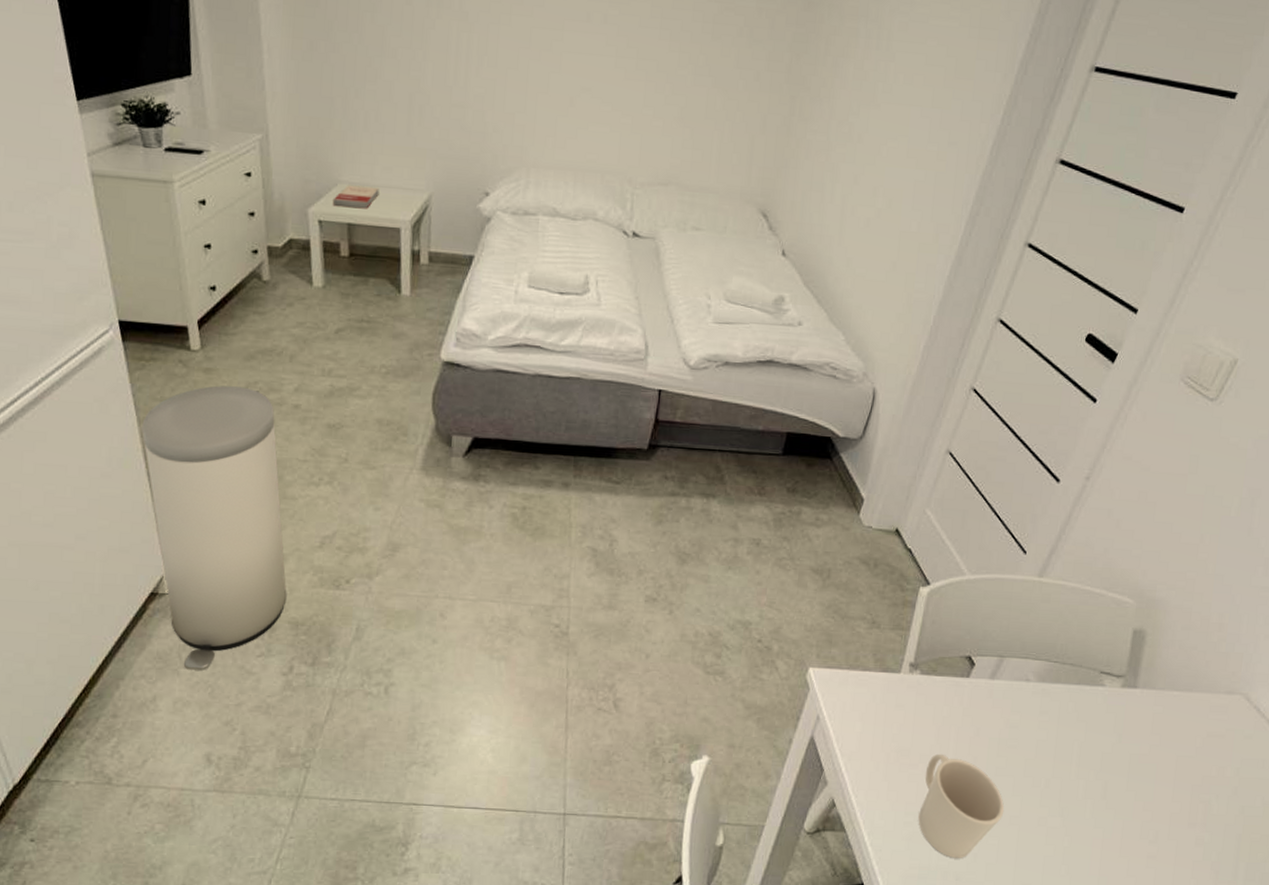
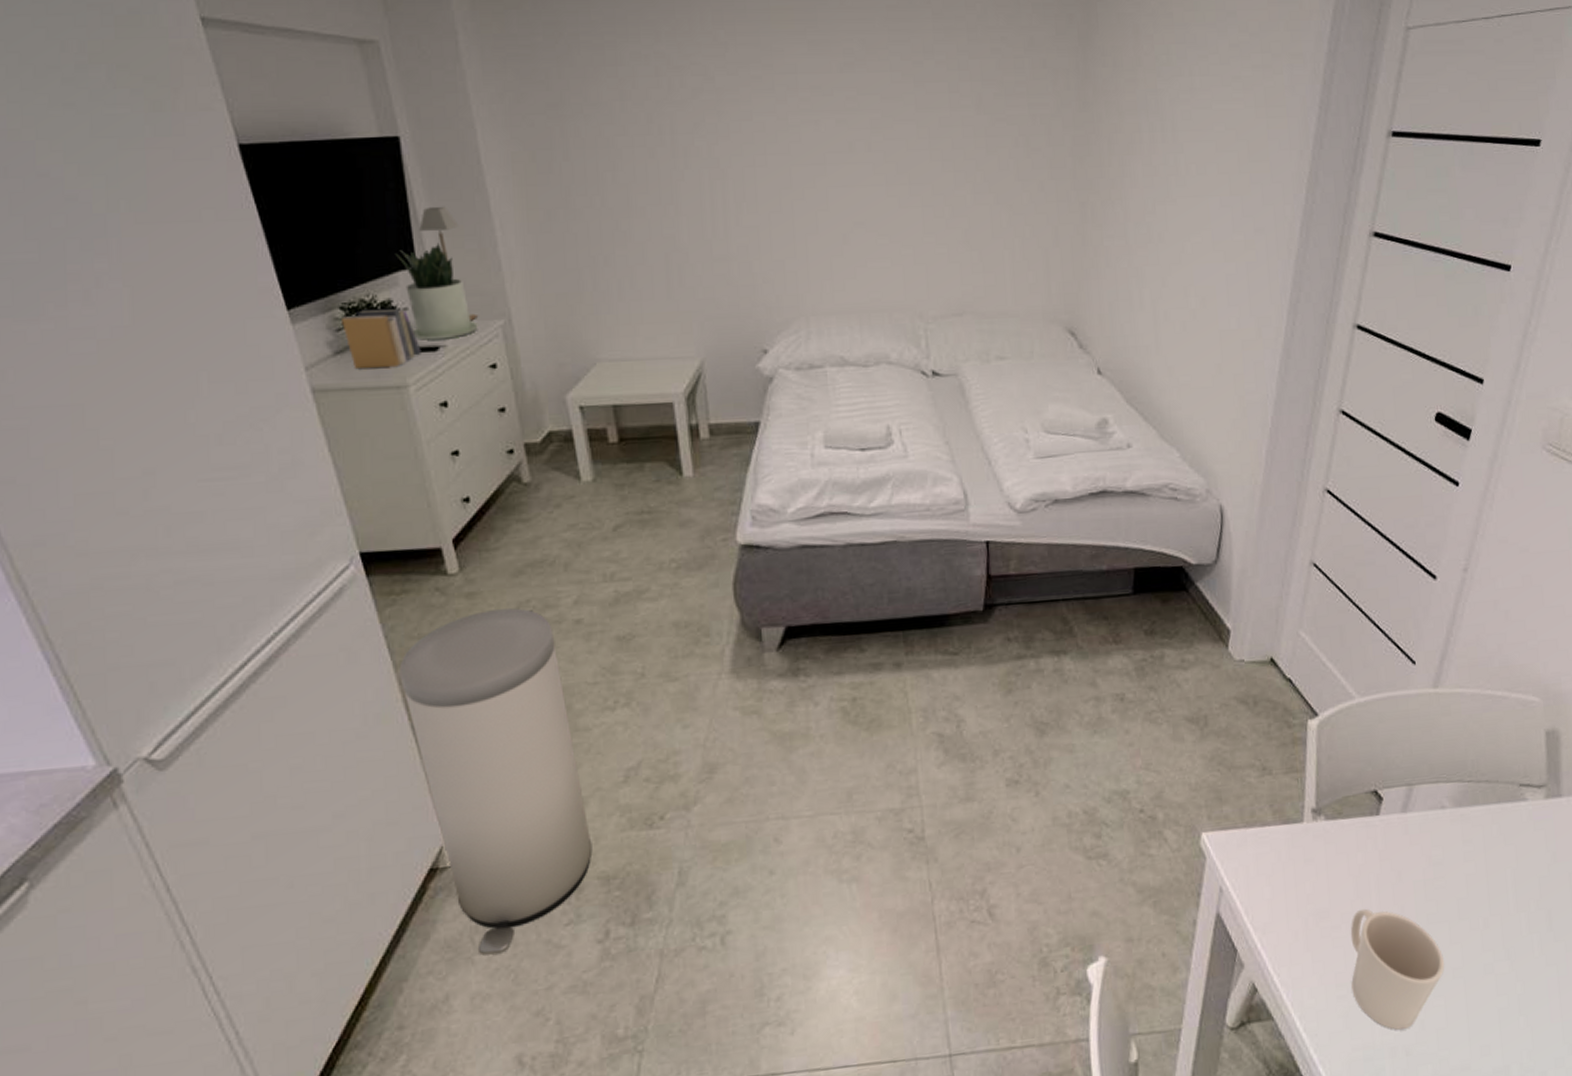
books: none [122,109,188,164] -> present [342,308,421,370]
planter: none [173,57,239,145] -> present [394,242,478,340]
table lamp: none [197,24,239,132] -> present [419,206,478,321]
book: present [332,185,379,209] -> none [592,361,645,388]

